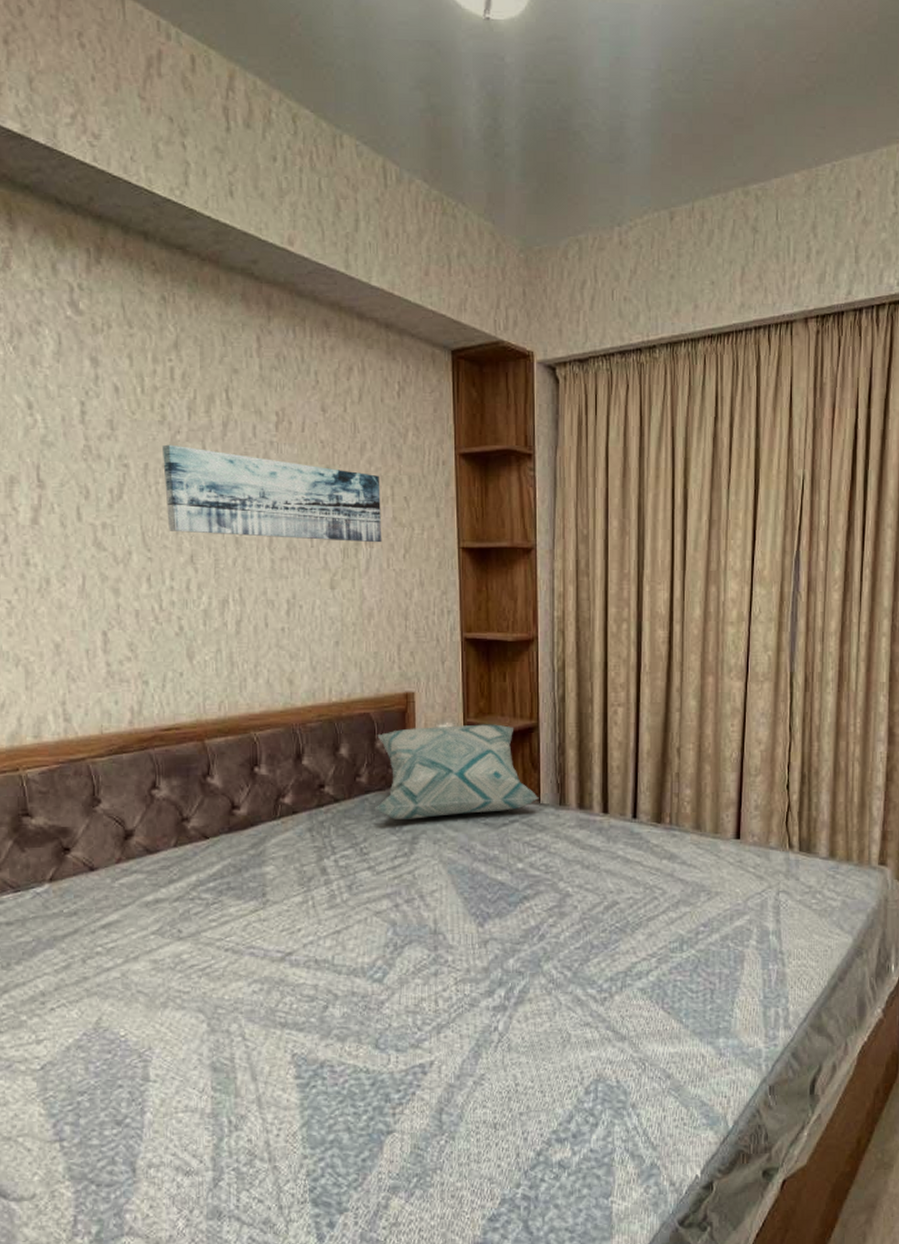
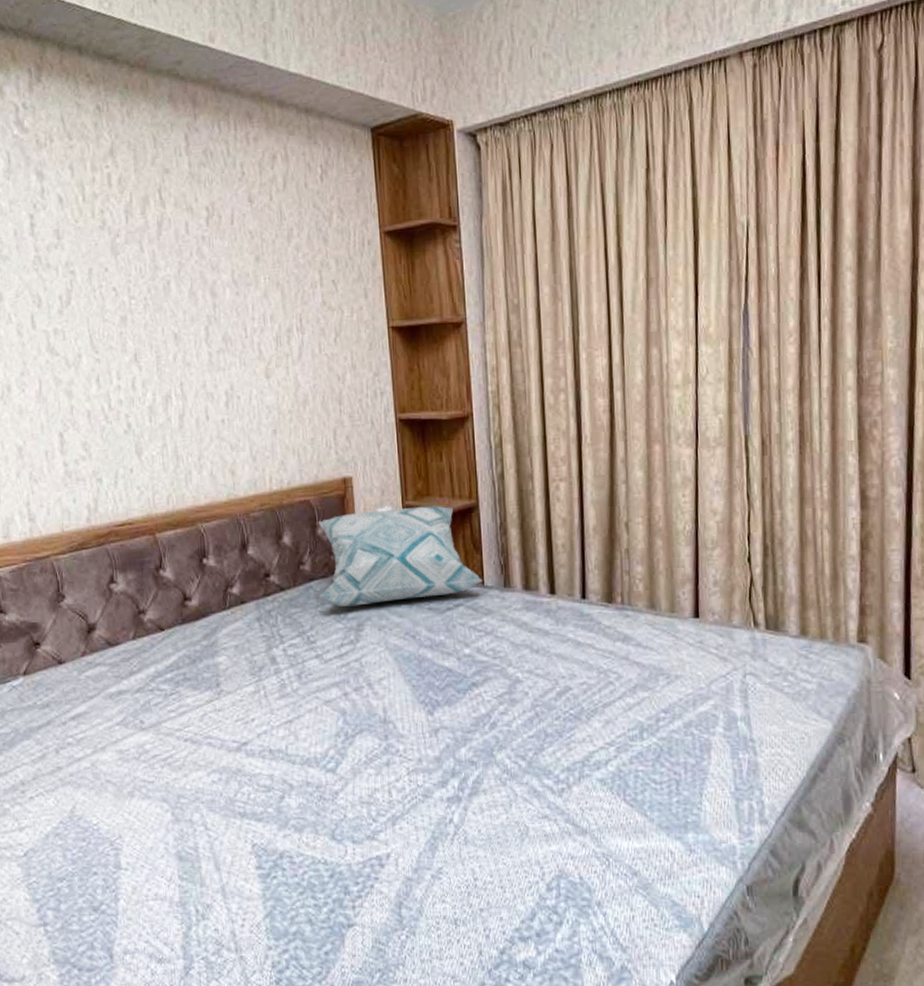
wall art: present [163,444,382,543] -> none [104,248,313,333]

